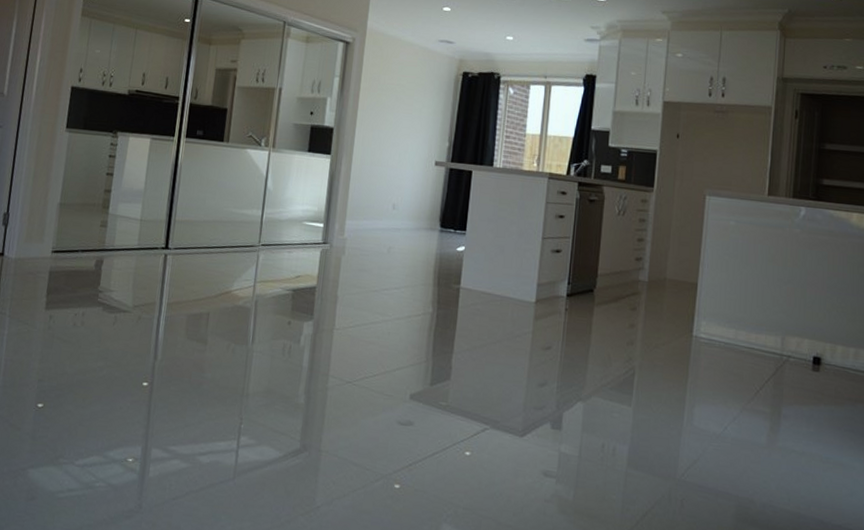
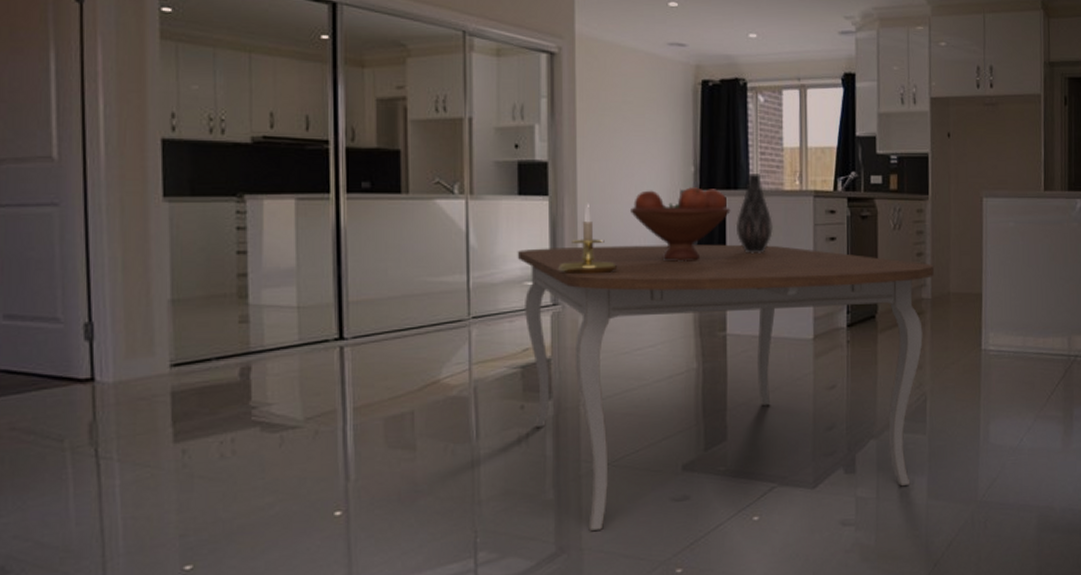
dining table: none [297,195,654,451] -> present [517,244,935,532]
candle holder: none [331,164,378,224] -> present [558,203,618,275]
fruit bowl: none [392,158,475,222] -> present [629,187,731,262]
vase: none [478,153,510,222] -> present [735,172,773,254]

